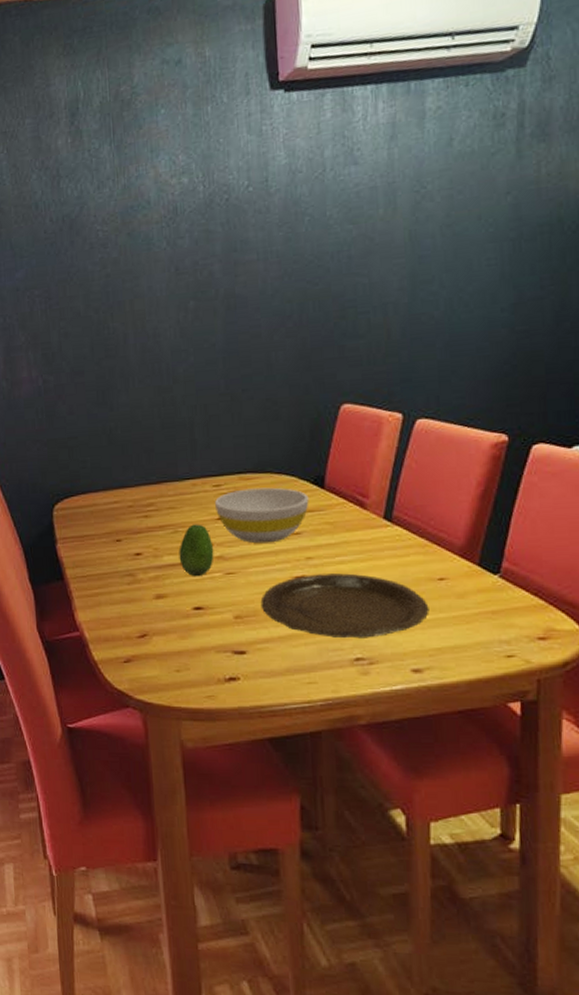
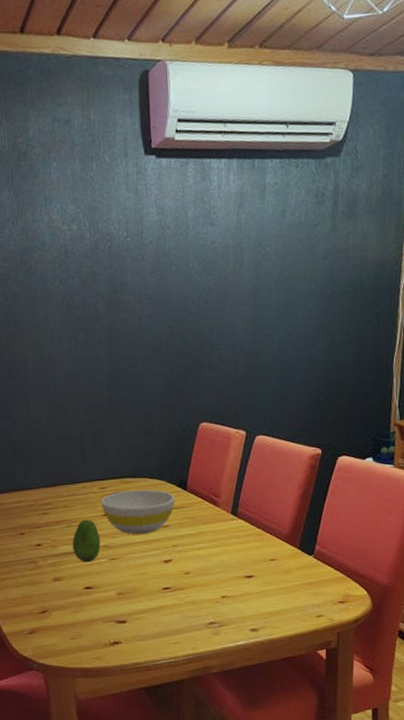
plate: present [260,573,429,639] -> none [137,557,264,608]

